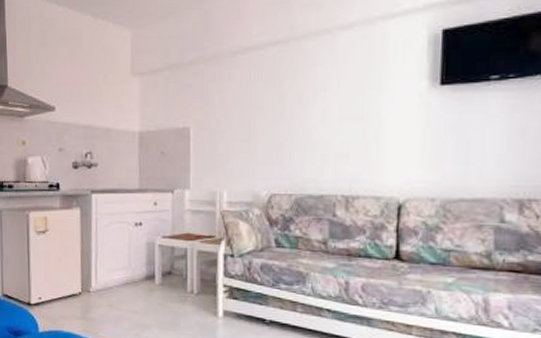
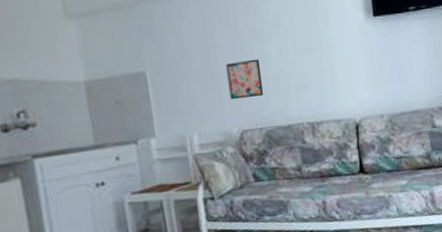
wall art: none [264,123,300,163] -> present [226,58,264,100]

